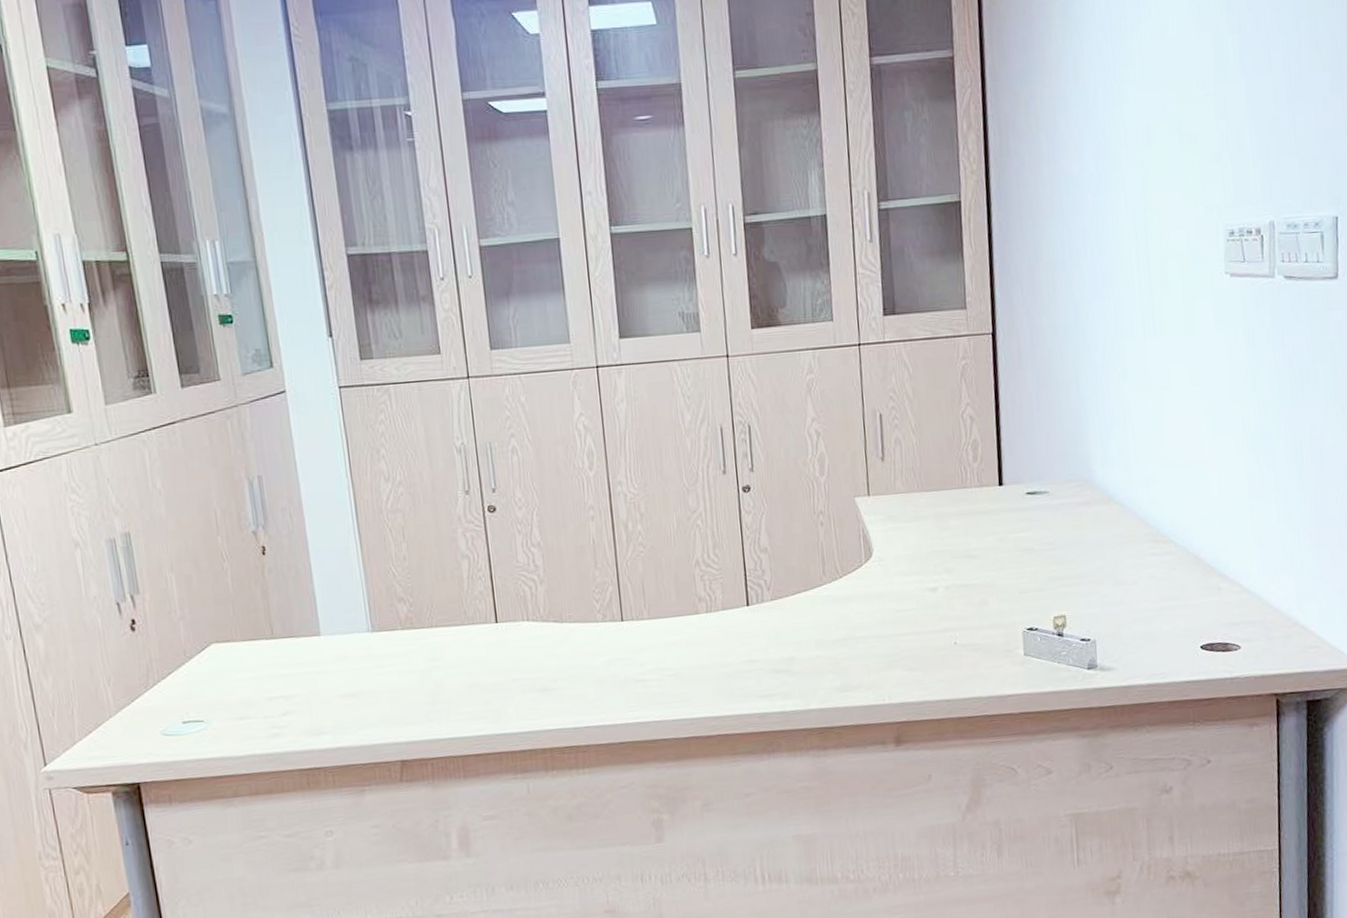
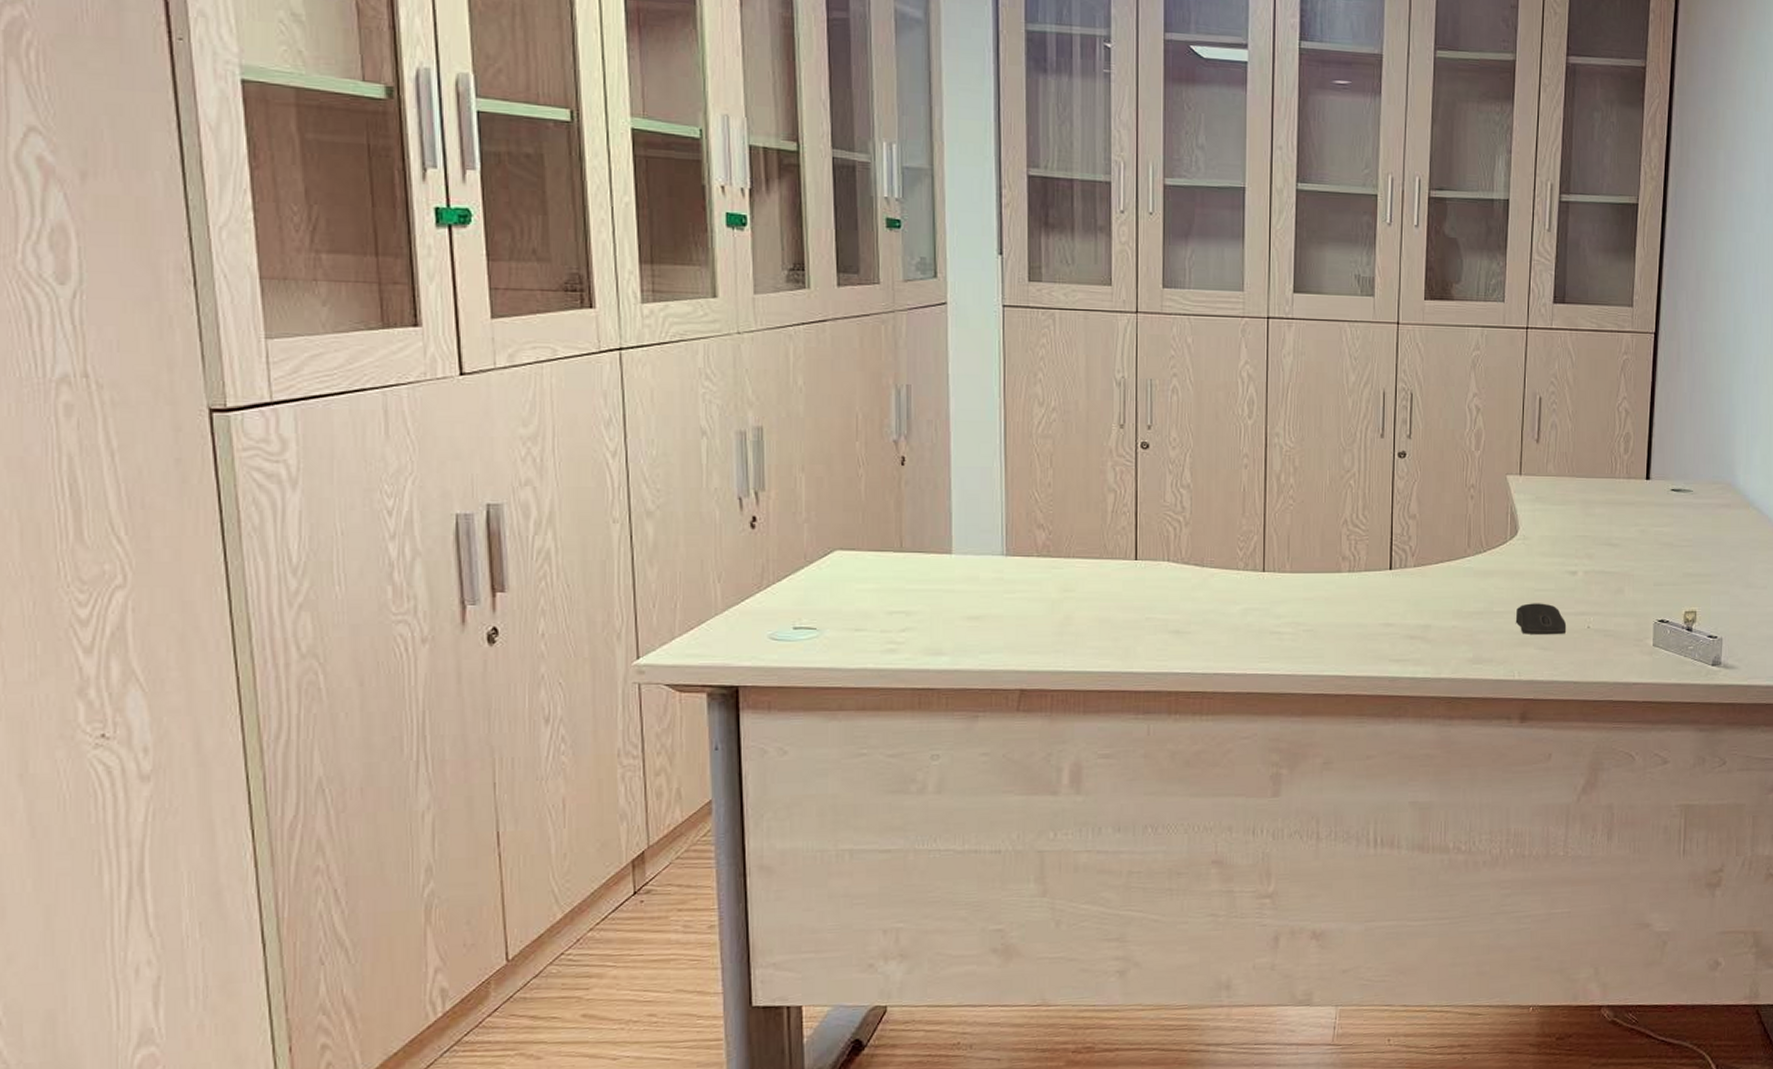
computer mouse: none [879,623,933,657] -> present [1515,603,1567,634]

